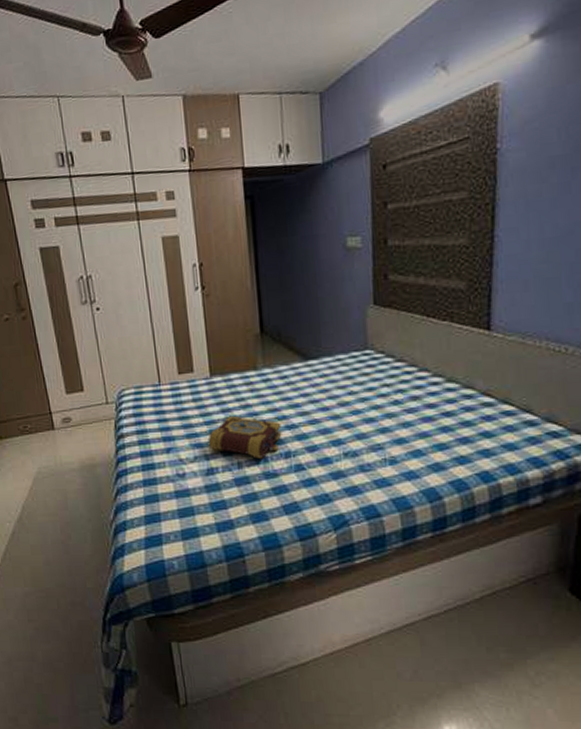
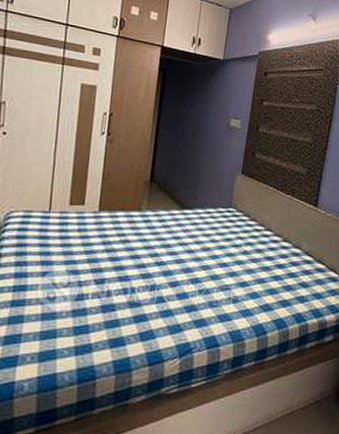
book: present [207,415,282,459] -> none [83,248,152,289]

